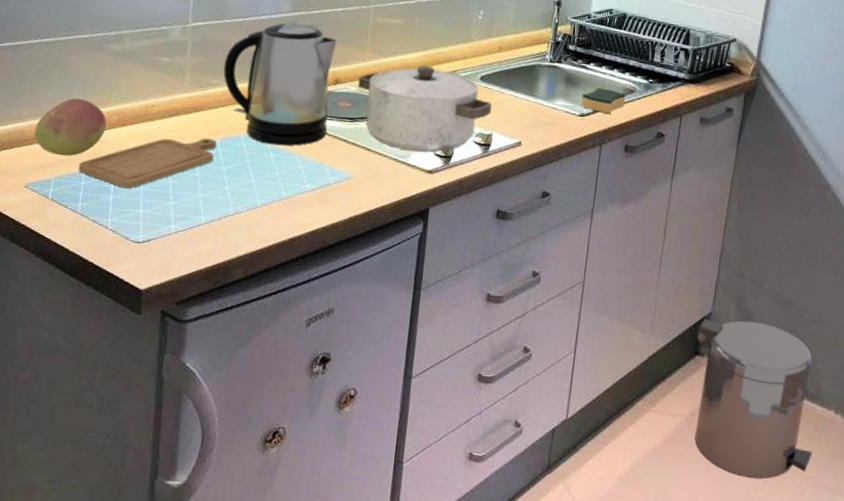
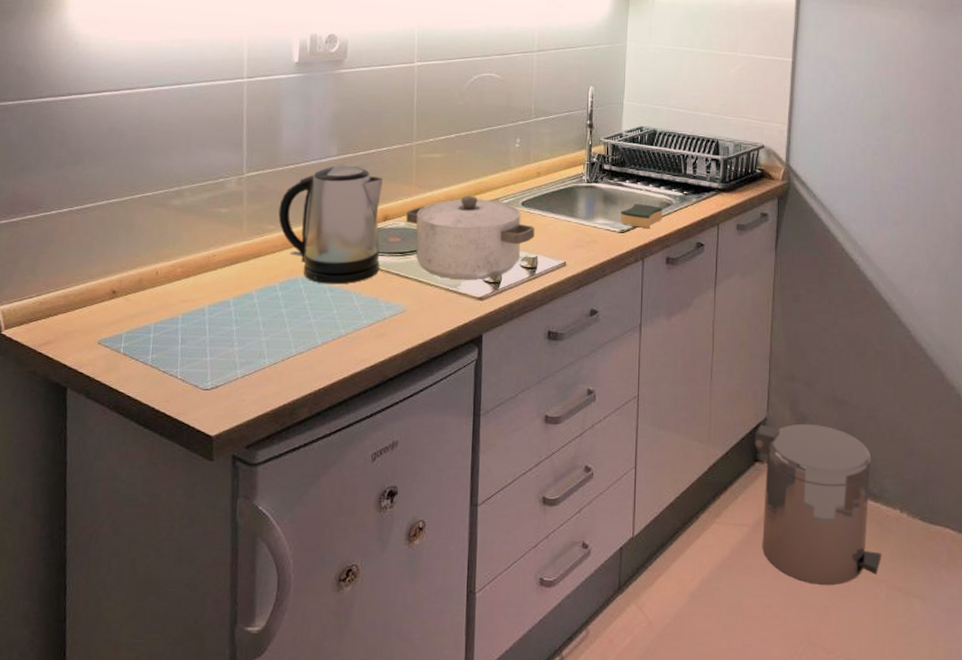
fruit: present [34,97,107,157] -> none [104,253,172,311]
chopping board: present [78,138,217,189] -> none [147,283,276,338]

